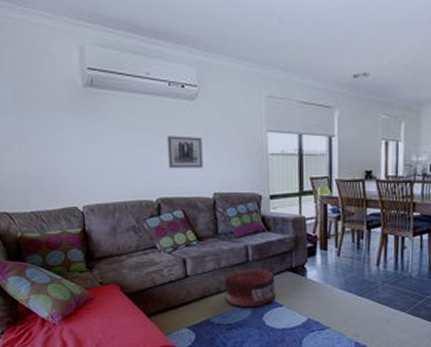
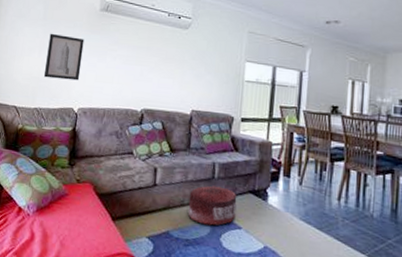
wall art: none [26,121,77,176] -> present [43,33,85,81]
wall art: present [166,136,203,169] -> none [156,56,189,87]

